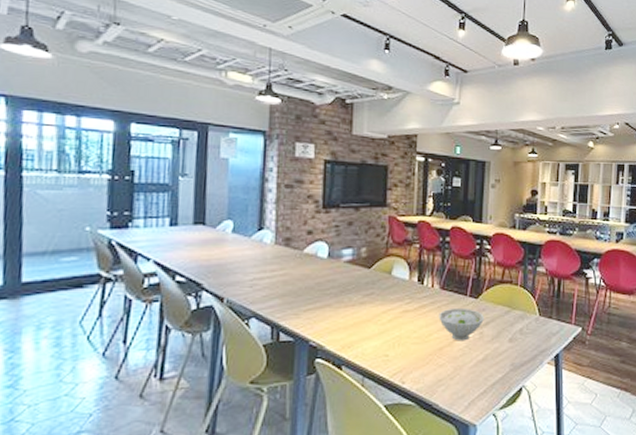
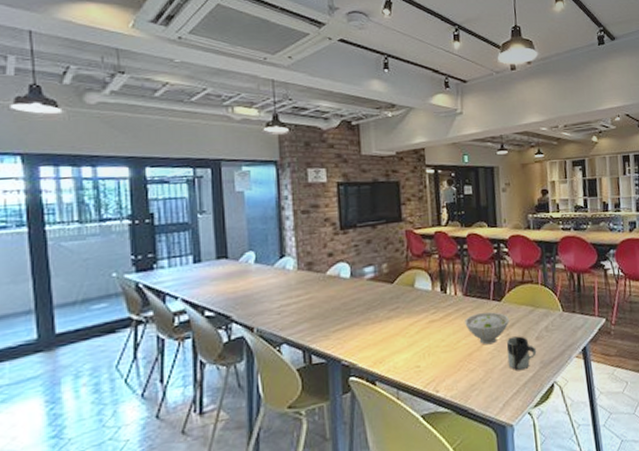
cup: none [478,336,509,371] -> present [506,336,537,371]

